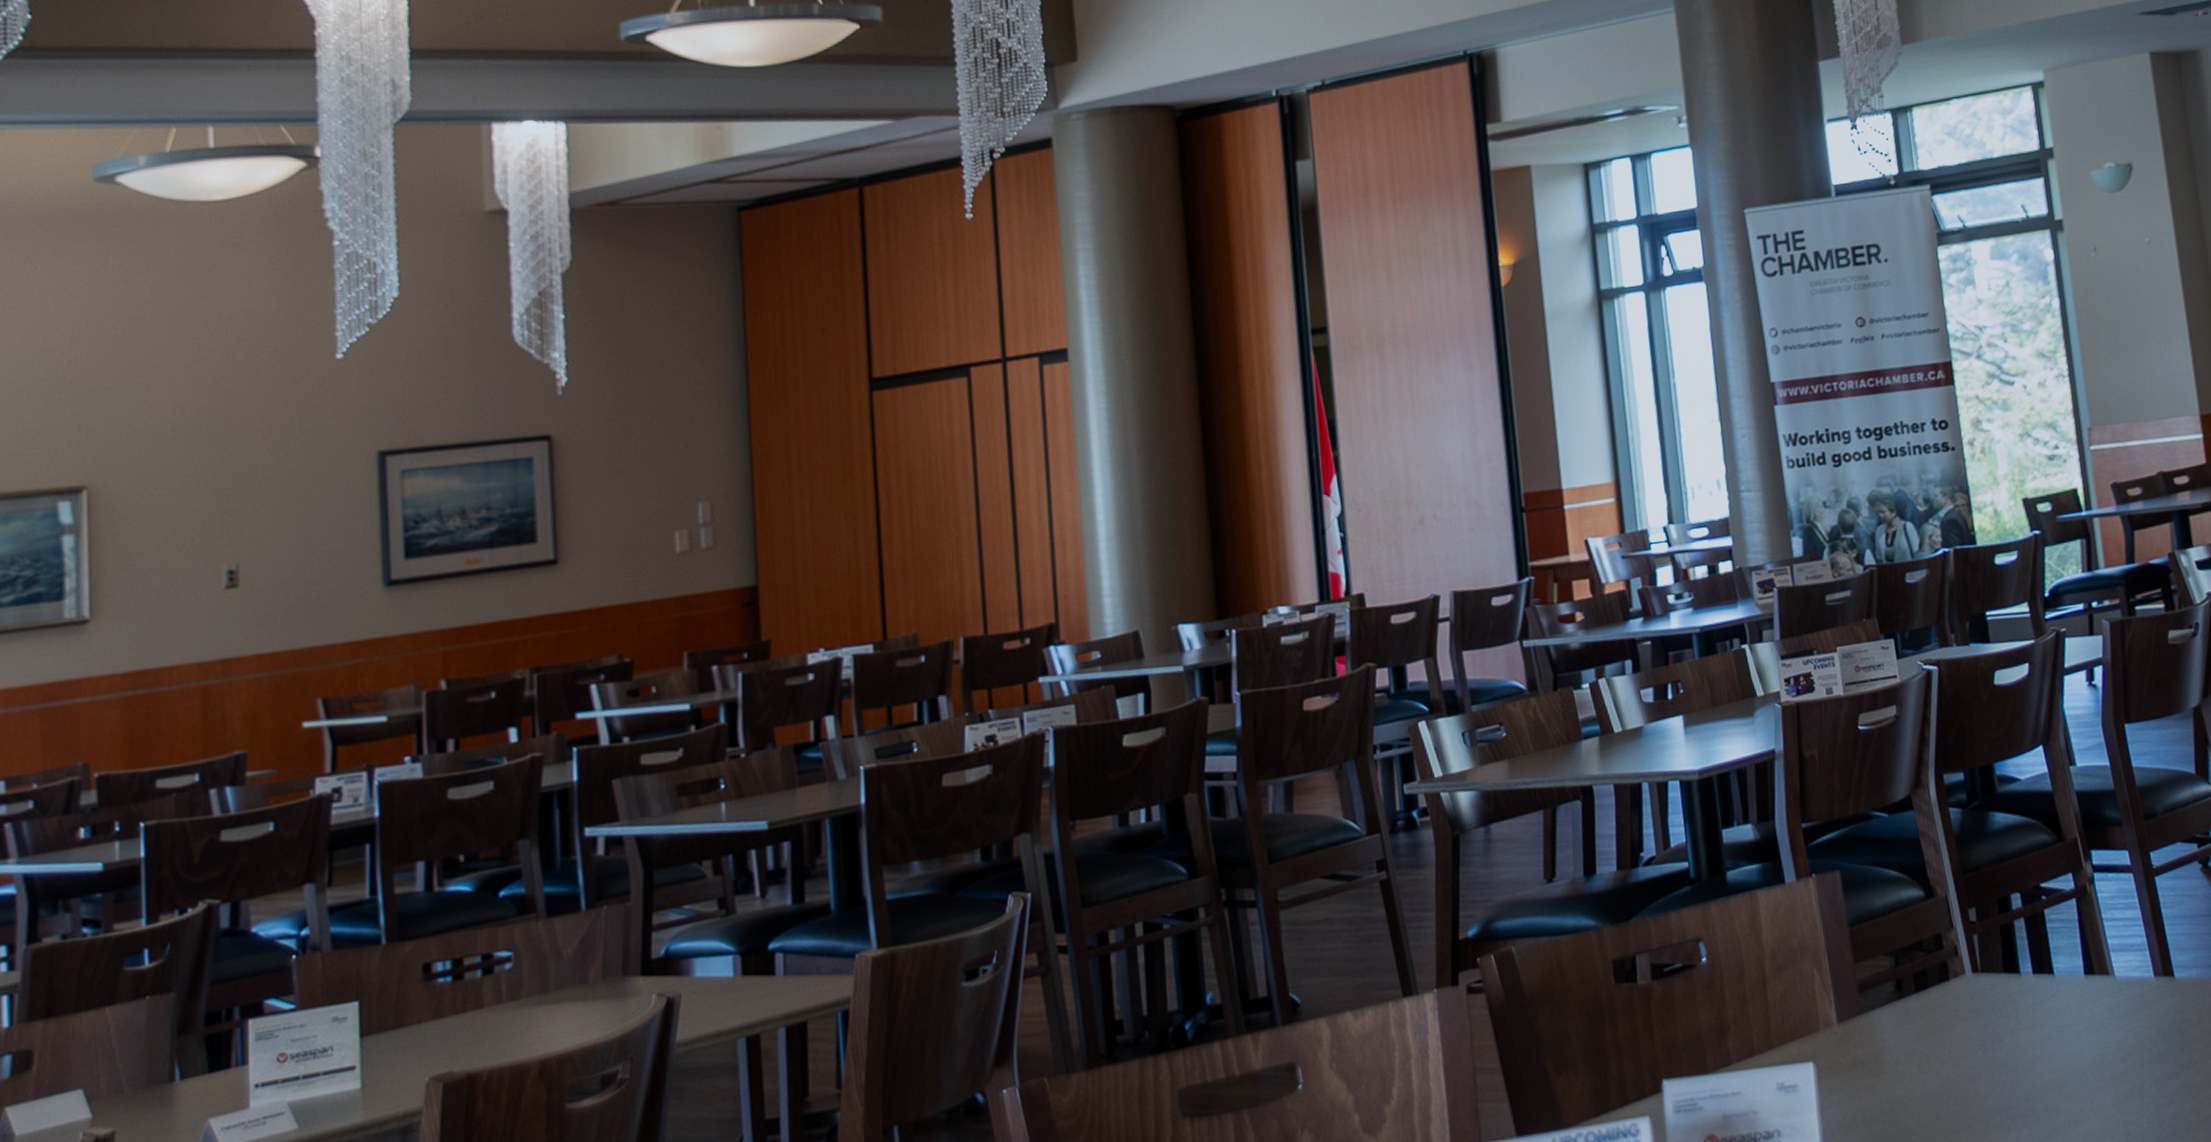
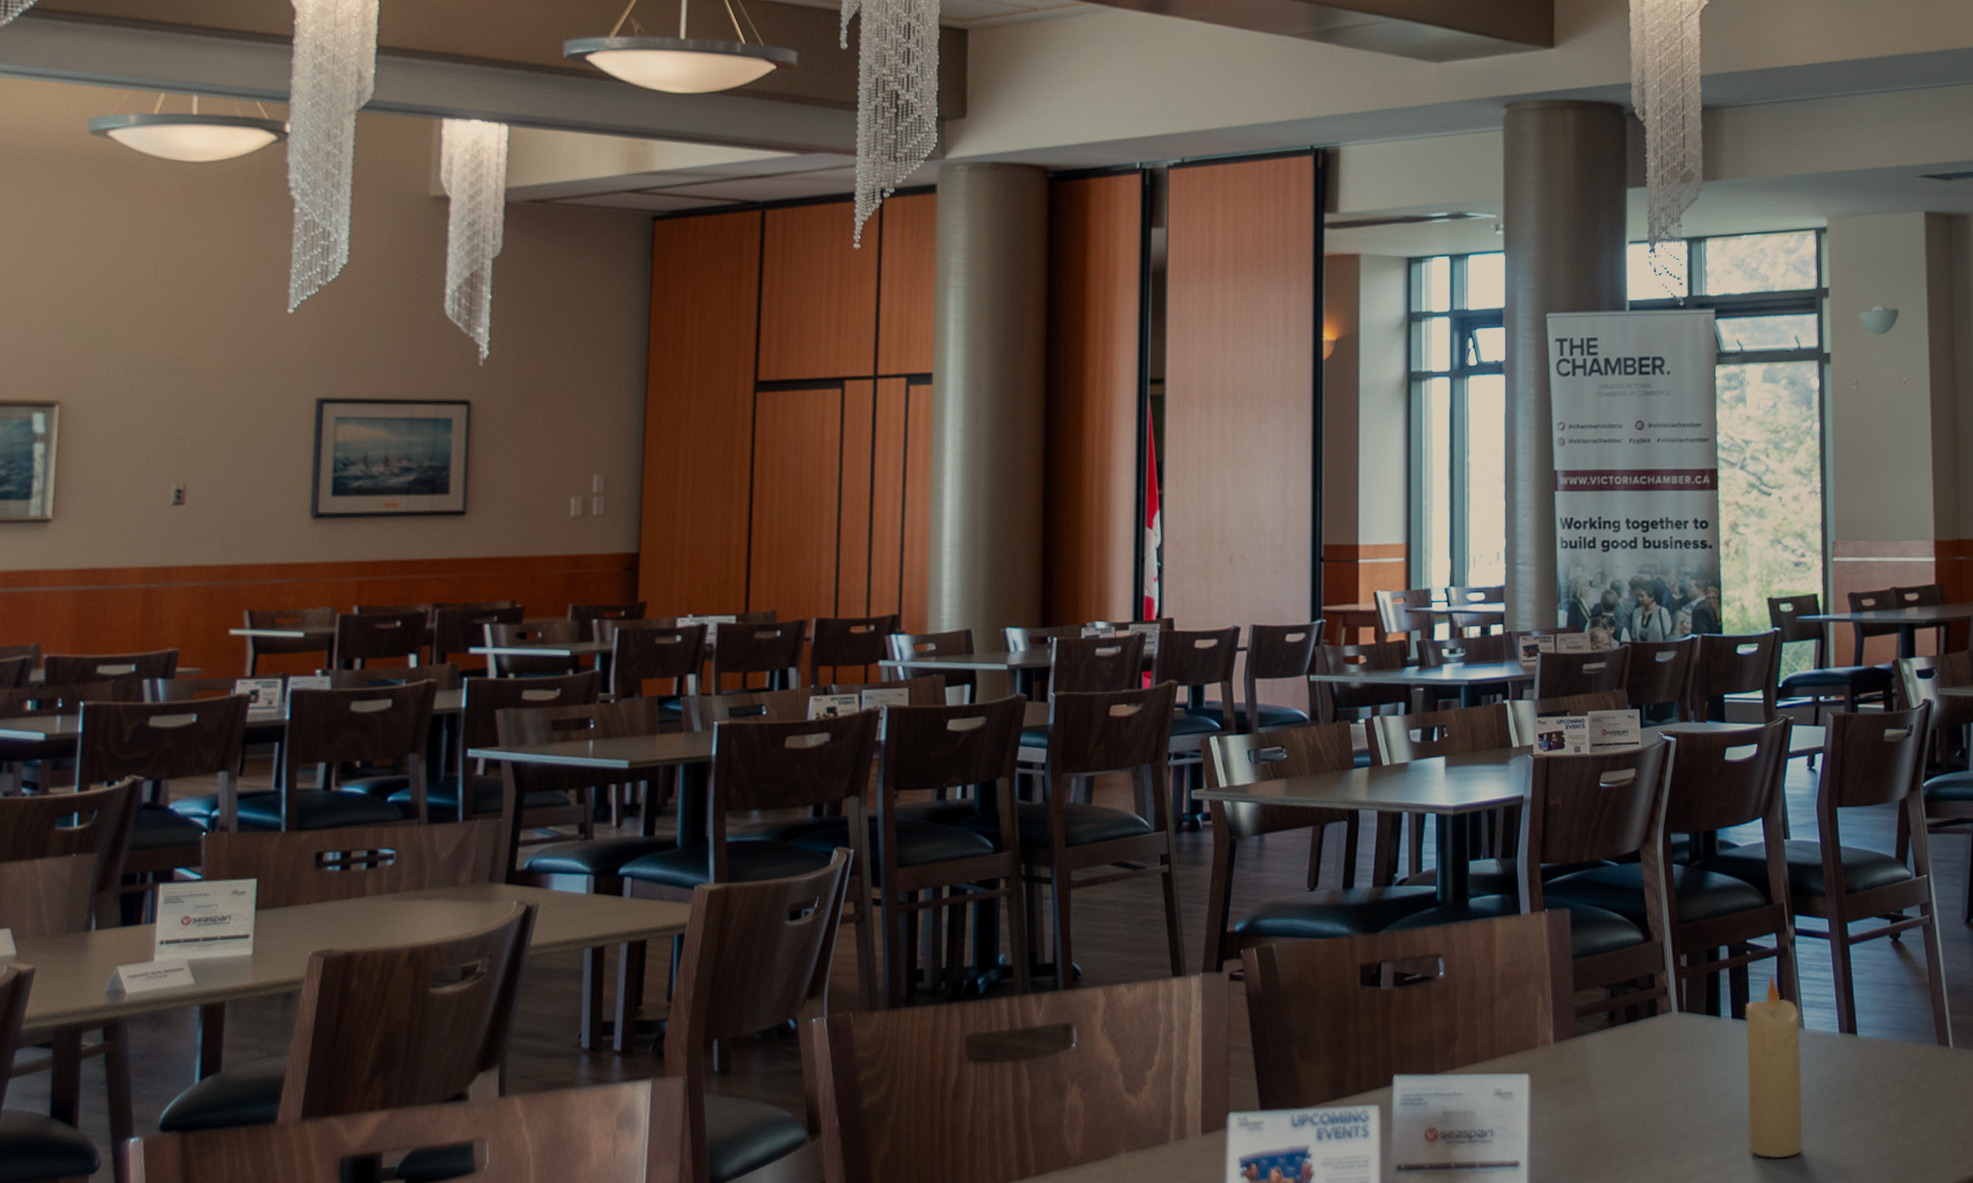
candle: none [2046,919,2127,1127] -> present [1744,974,1803,1159]

